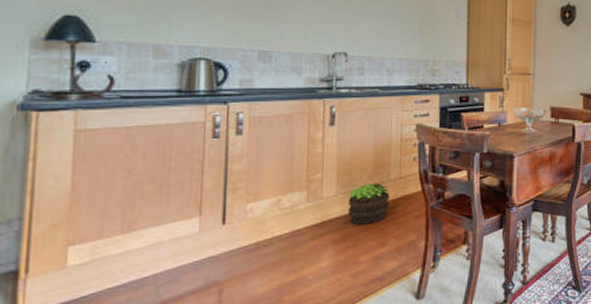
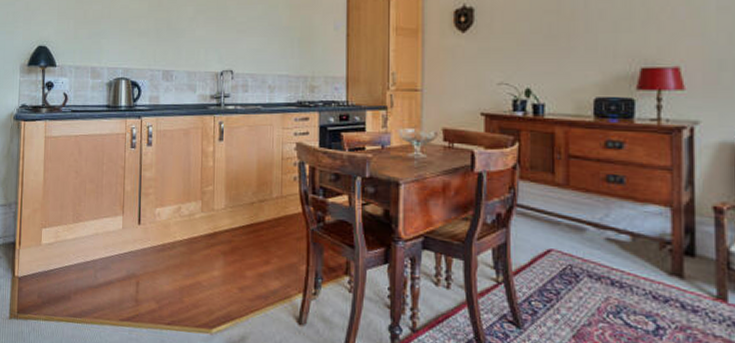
potted plant: present [348,183,390,225] -> none [235,199,272,241]

